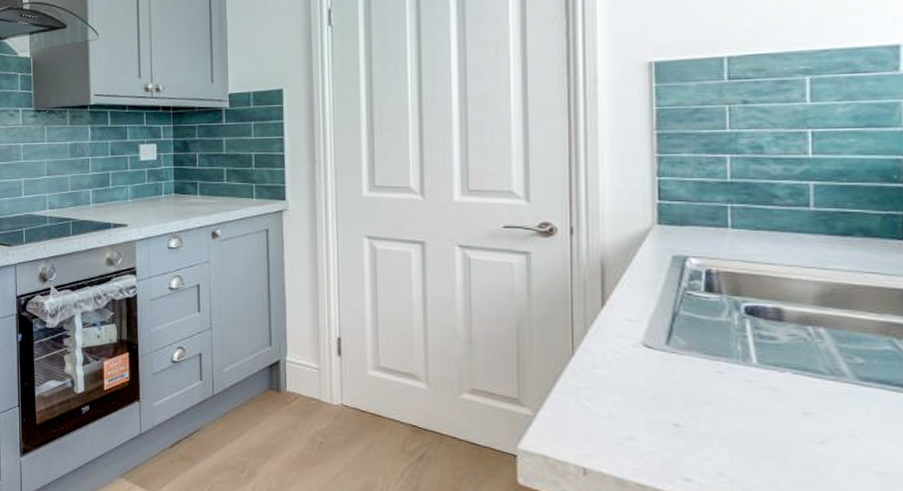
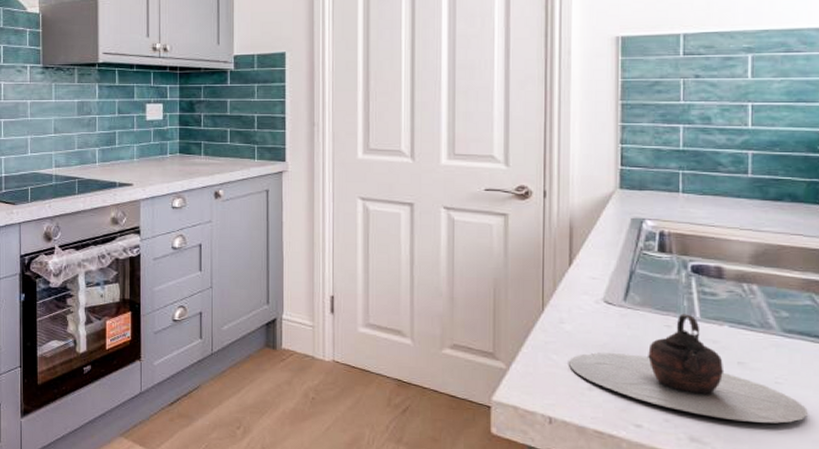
teapot: none [605,359,891,481] -> present [569,314,808,424]

